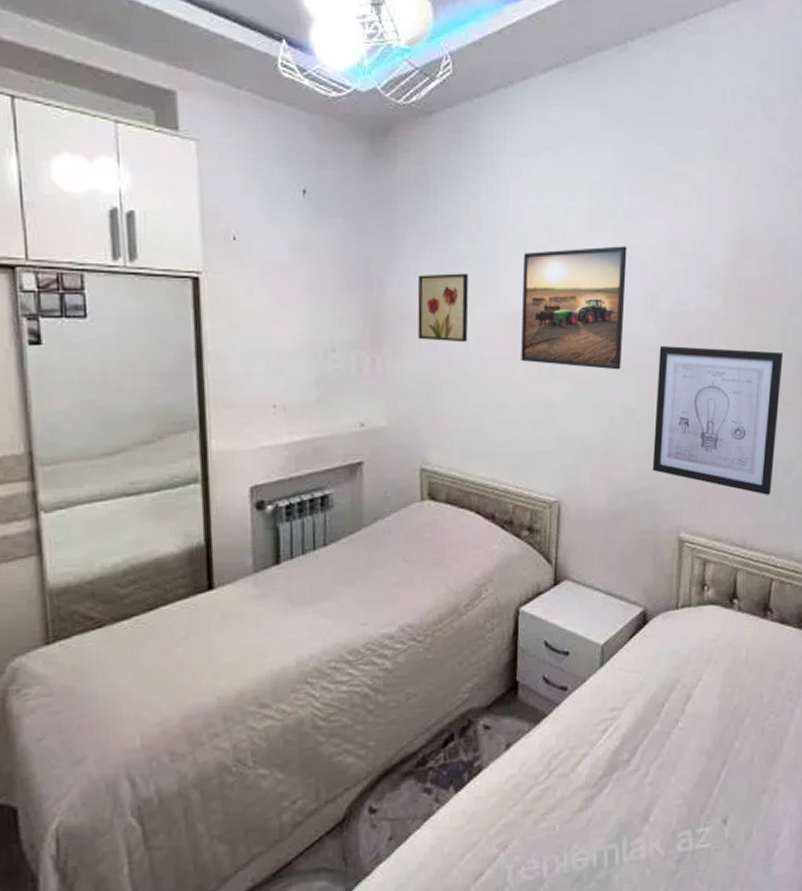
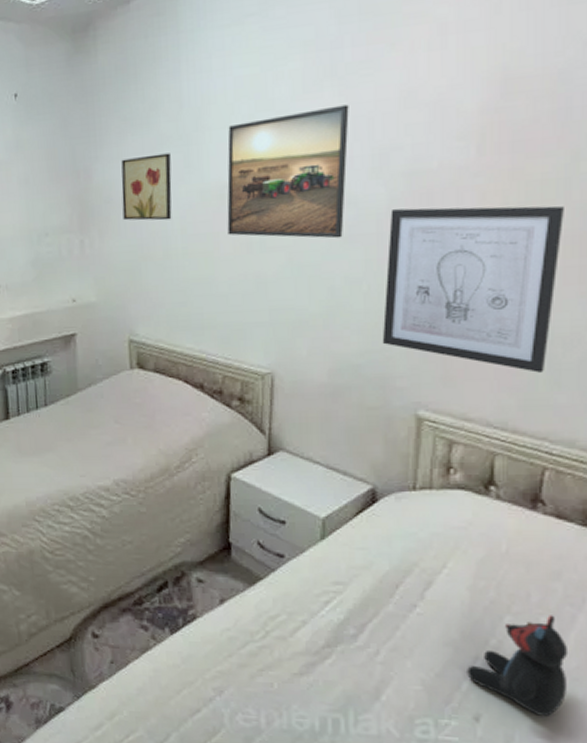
teddy bear: none [717,711,790,808] -> present [467,615,569,717]

